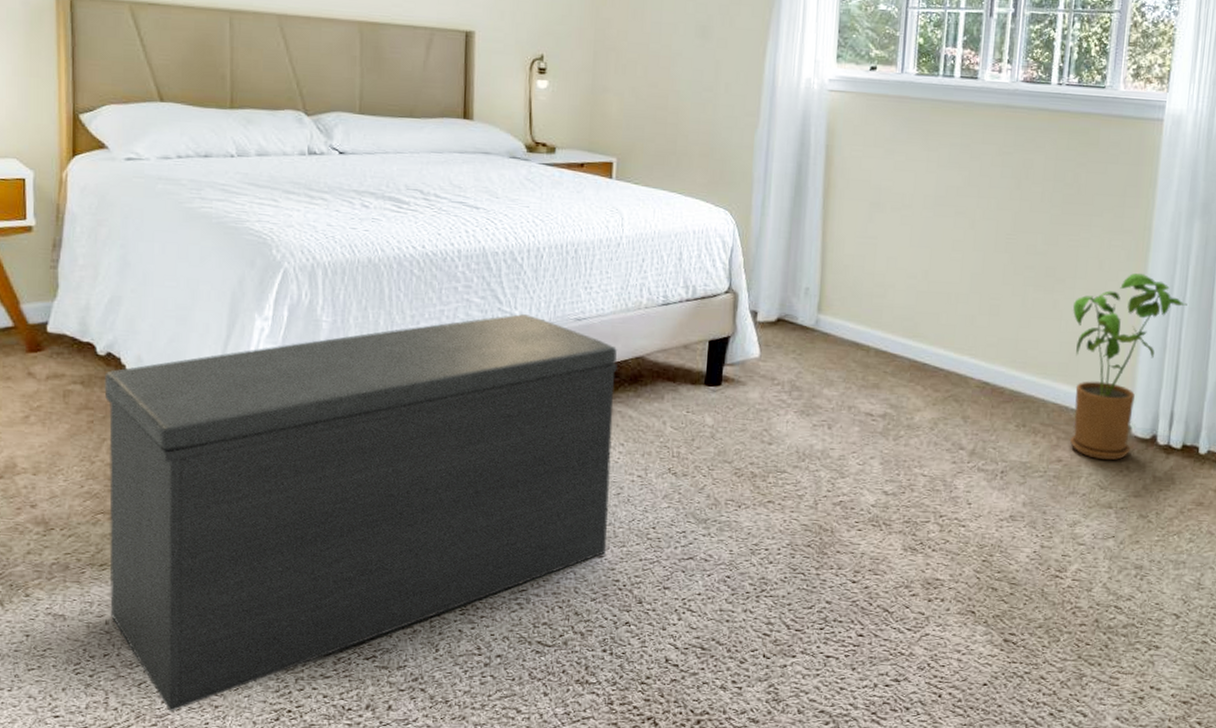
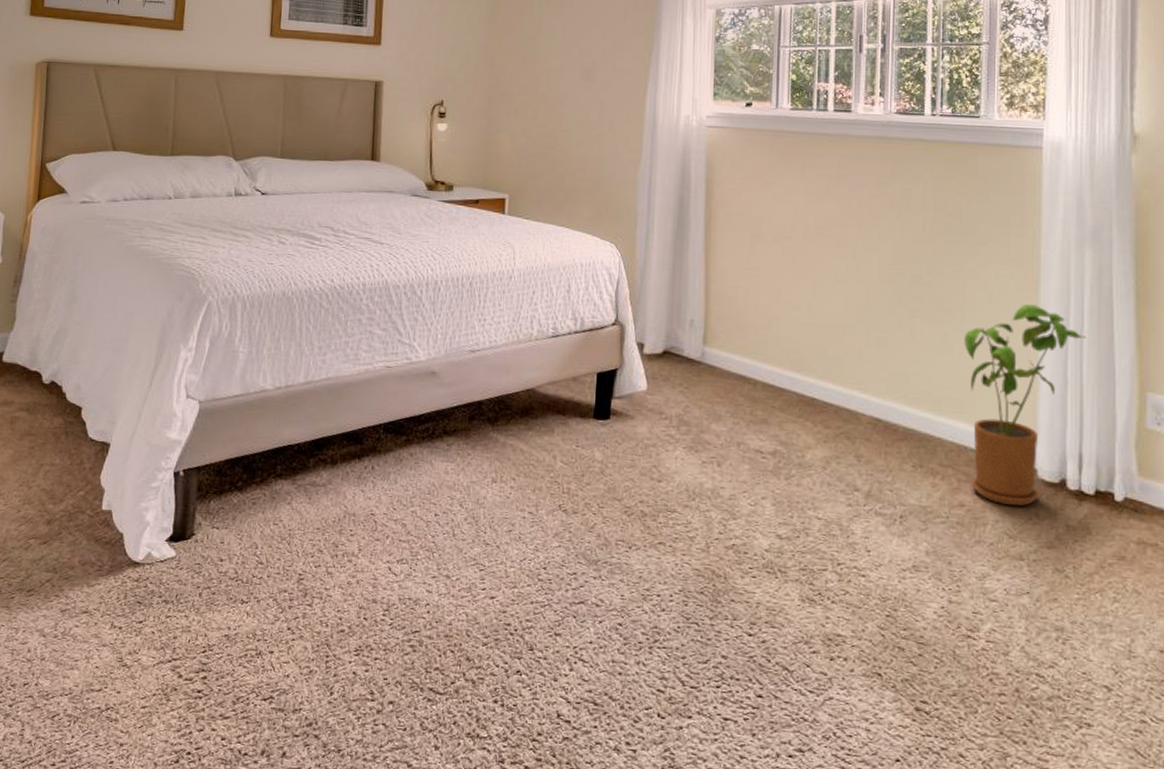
bench: present [104,314,618,711] -> none [33,346,510,748]

